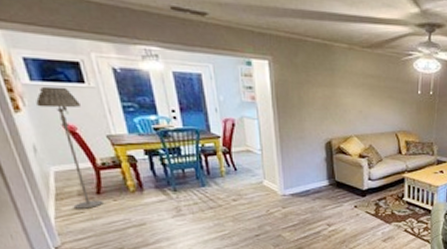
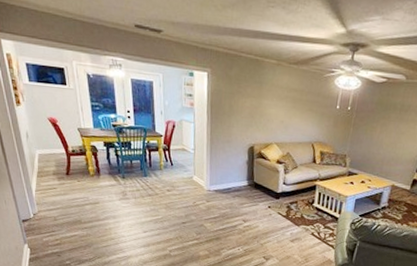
floor lamp: present [36,86,104,209] -> none [32,86,70,186]

